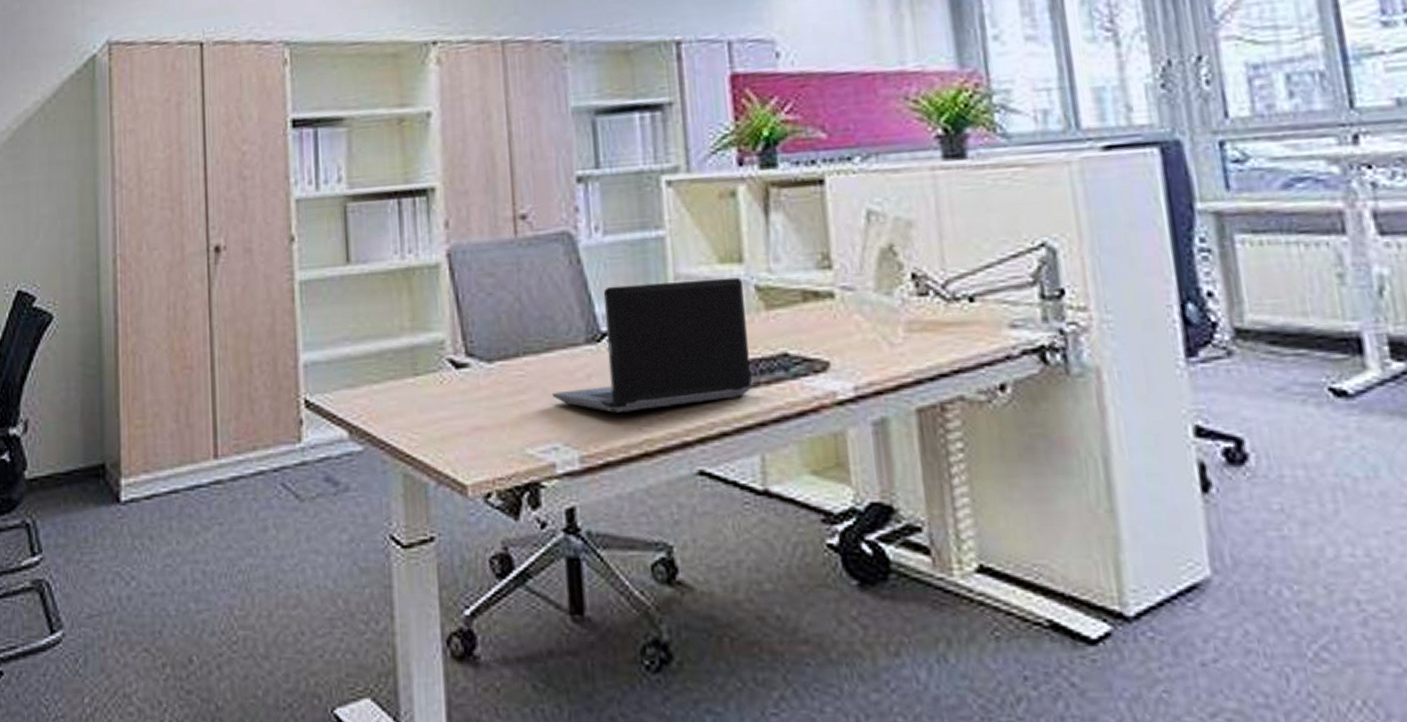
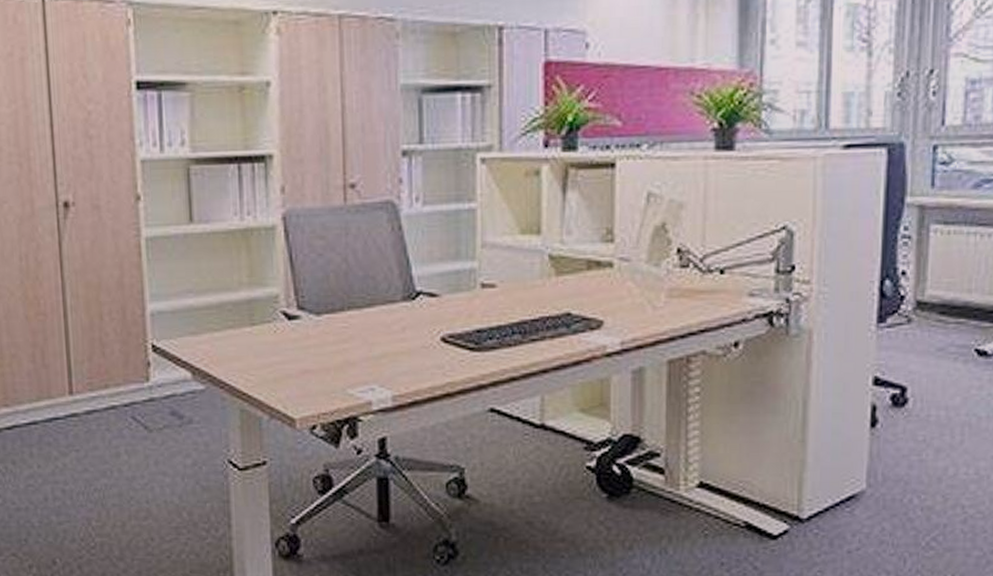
laptop computer: present [552,277,752,413] -> none [371,247,539,360]

